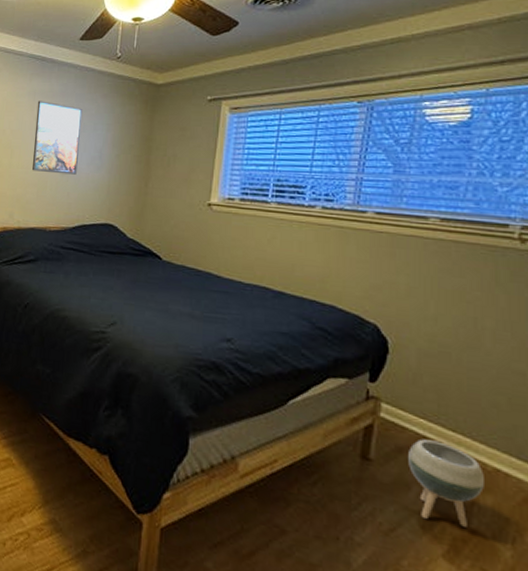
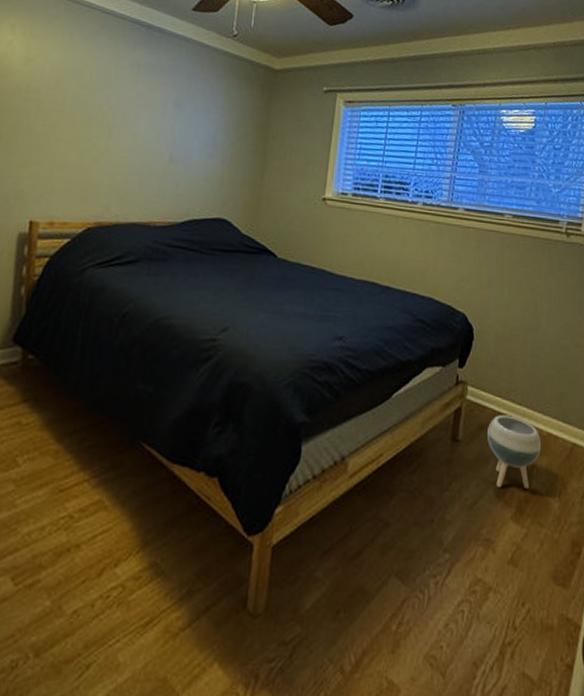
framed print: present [32,101,83,175] -> none [135,74,195,163]

